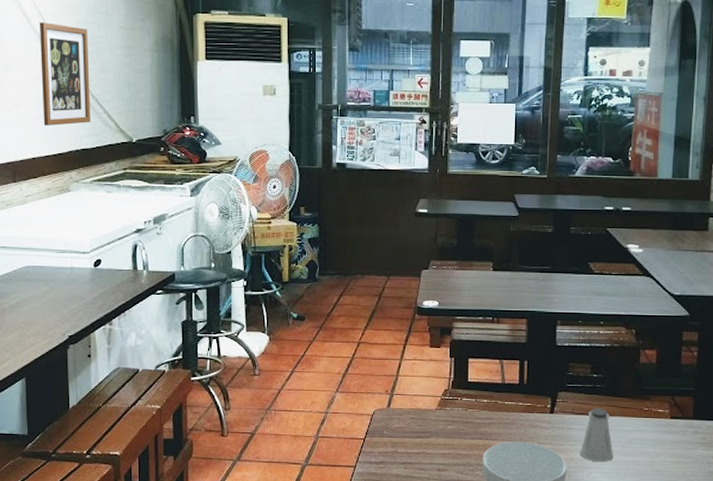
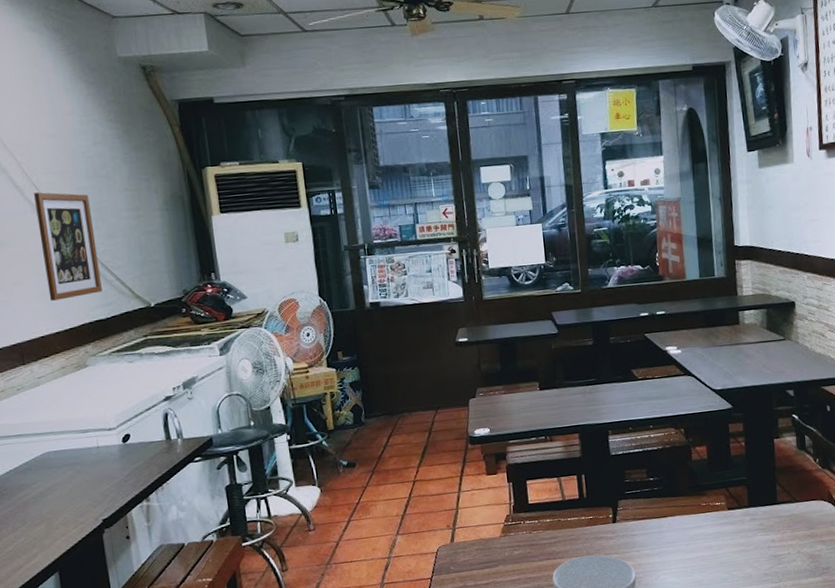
saltshaker: present [580,407,614,462] -> none [646,510,679,564]

